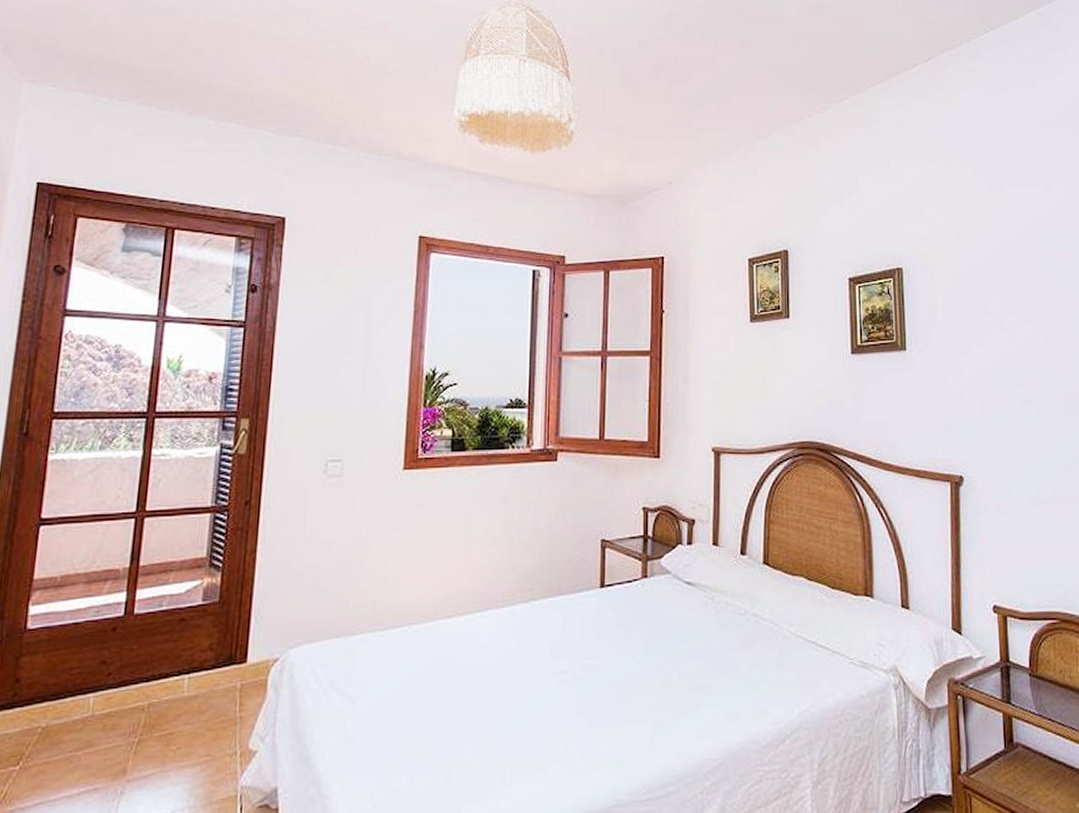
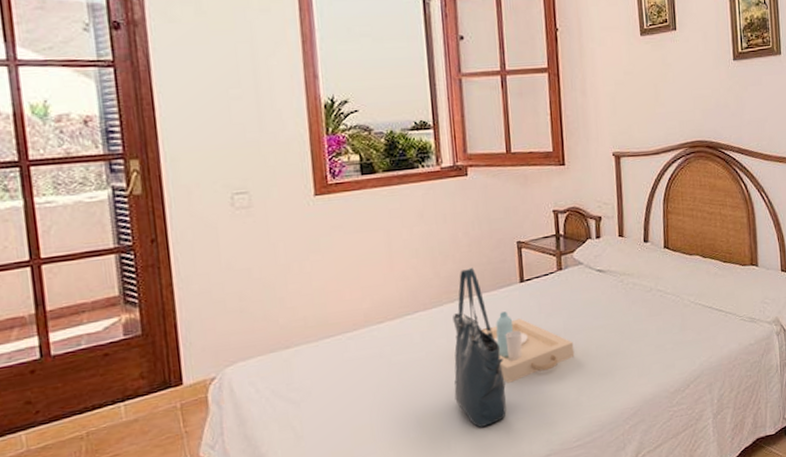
tote bag: none [516,564,573,758] -> present [453,267,507,428]
serving tray: none [554,620,653,708] -> present [481,311,575,383]

